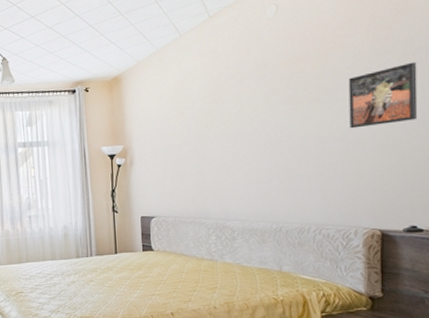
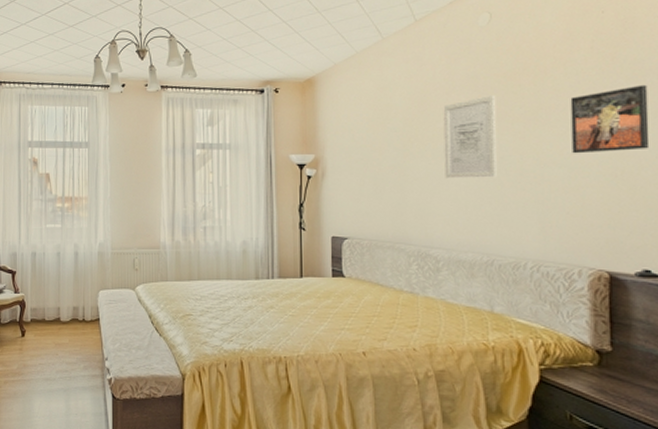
wall art: none [235,81,284,159] -> present [443,95,497,179]

